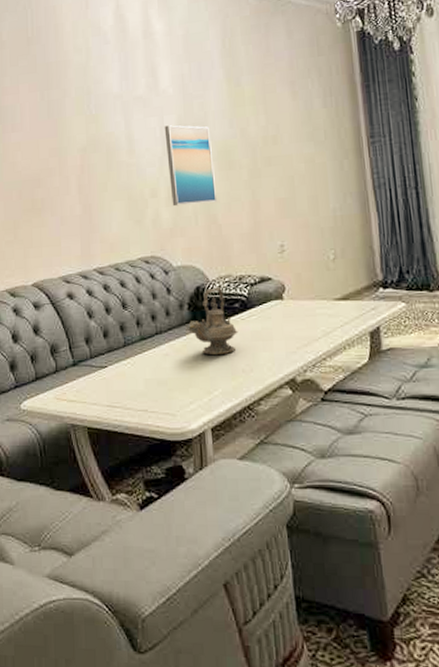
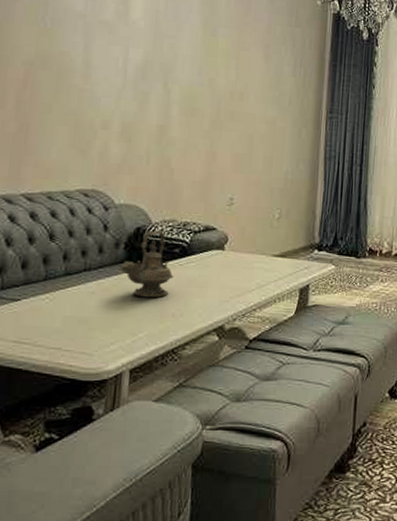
wall art: present [164,125,218,207] -> none [124,58,177,146]

